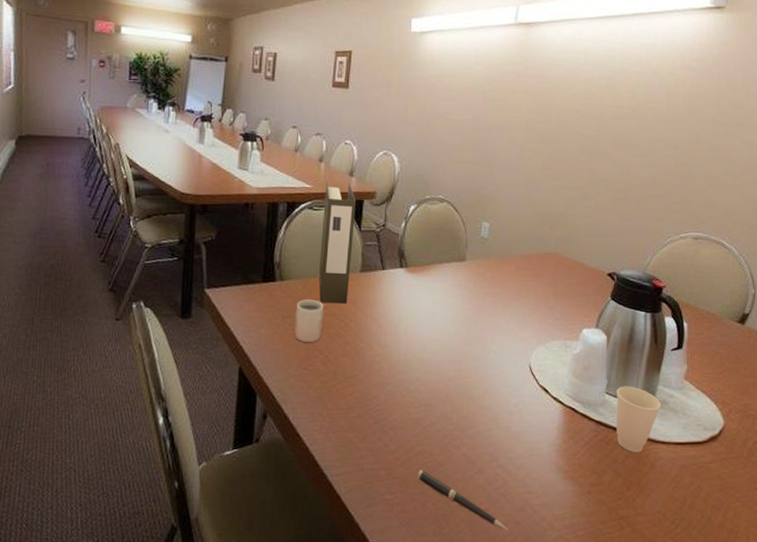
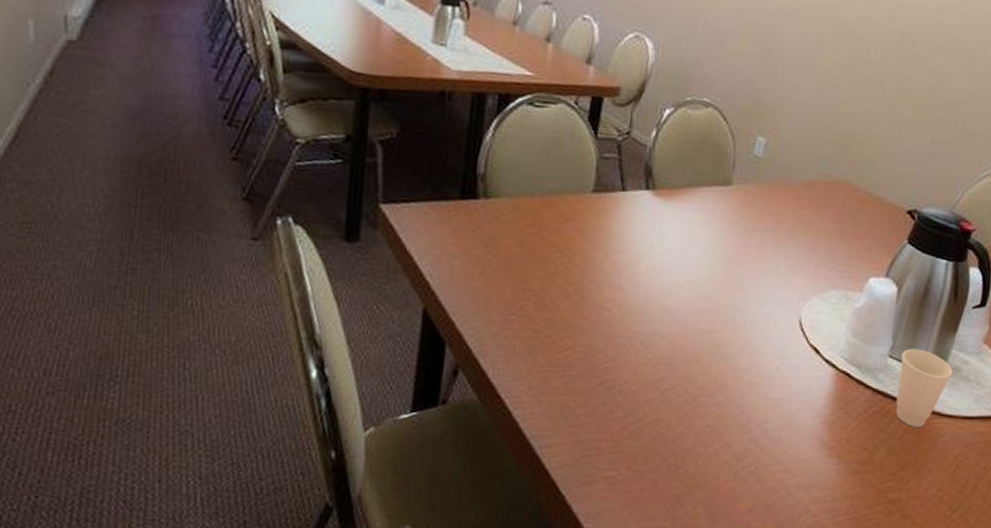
mug: present [294,299,324,343] -> none [500,224,541,281]
binder: present [319,181,356,304] -> none [536,68,593,233]
pen: present [417,470,509,530] -> none [649,442,756,514]

